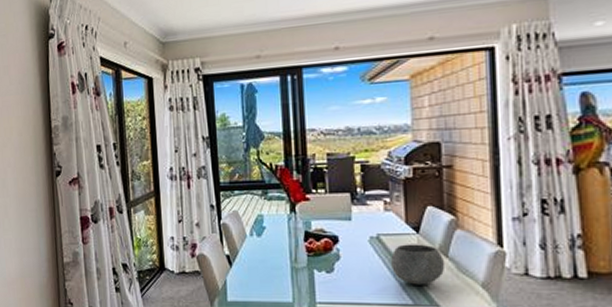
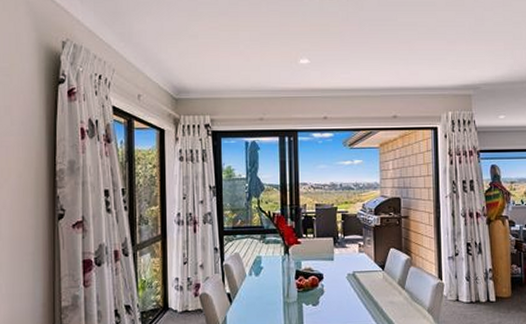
bowl: present [391,244,444,285] -> none [363,279,402,313]

